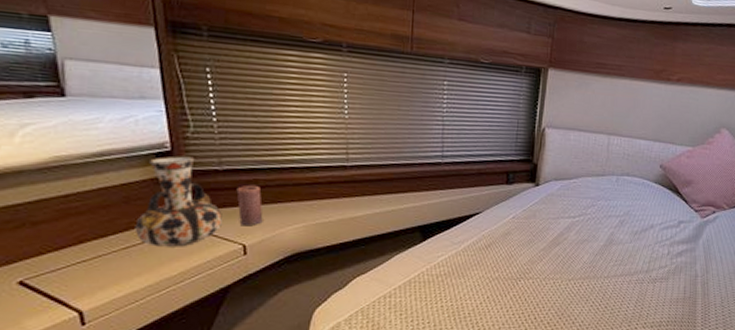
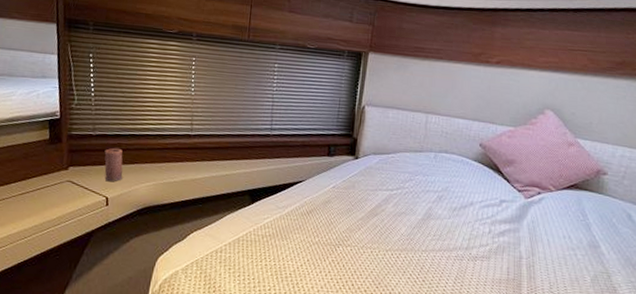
vase: present [134,155,222,247] -> none [29,122,93,196]

